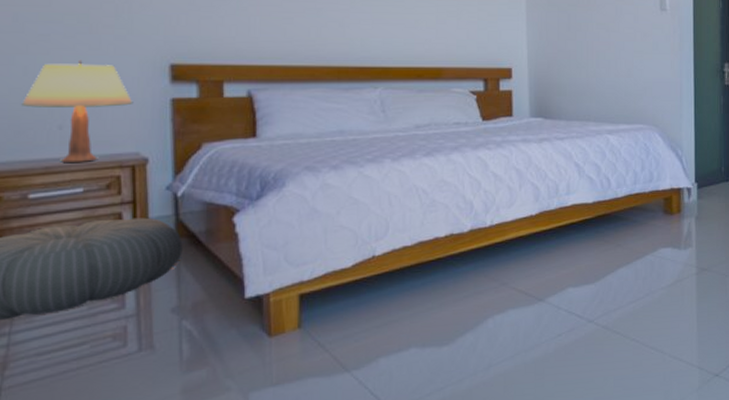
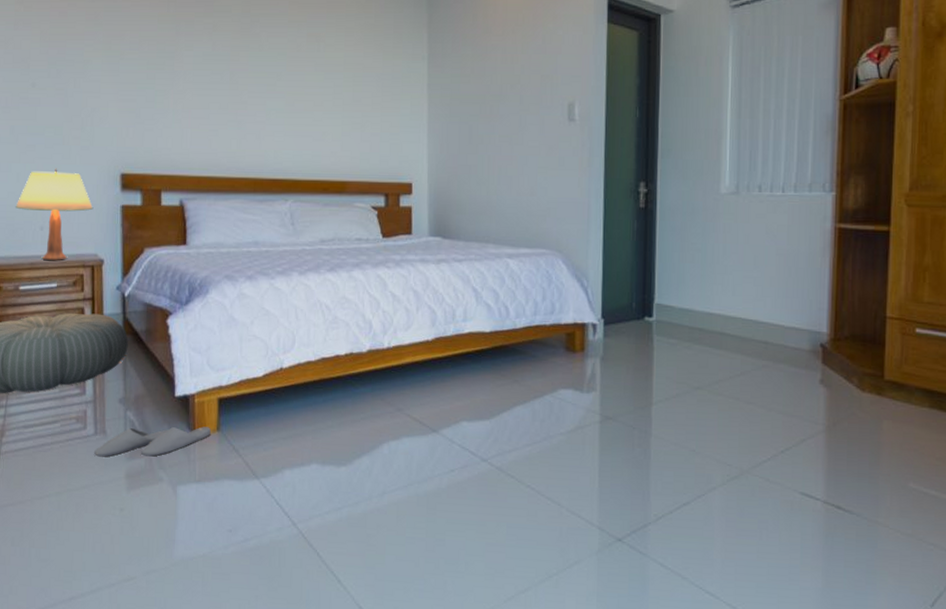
slippers: none [138,325,290,376] -> present [94,426,211,457]

